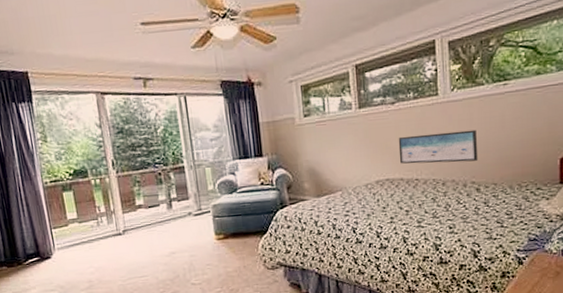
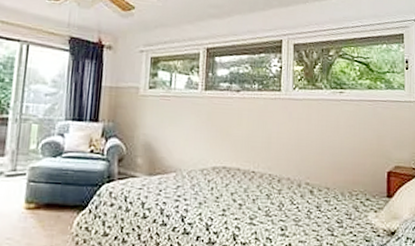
wall art: present [398,129,478,164] -> none [238,125,314,162]

